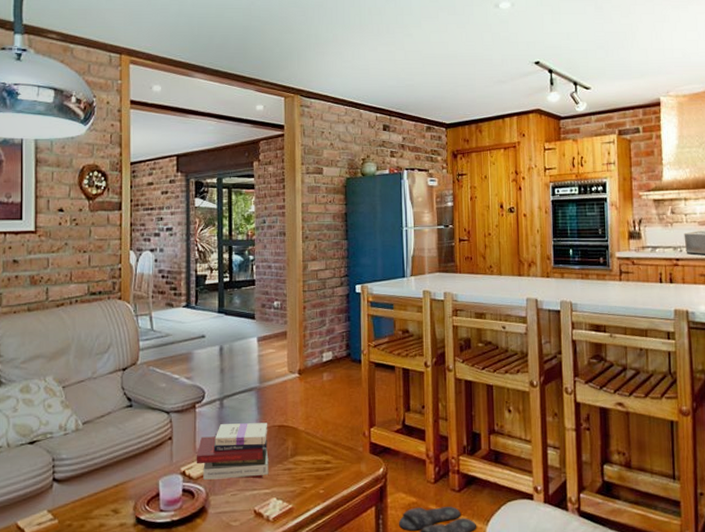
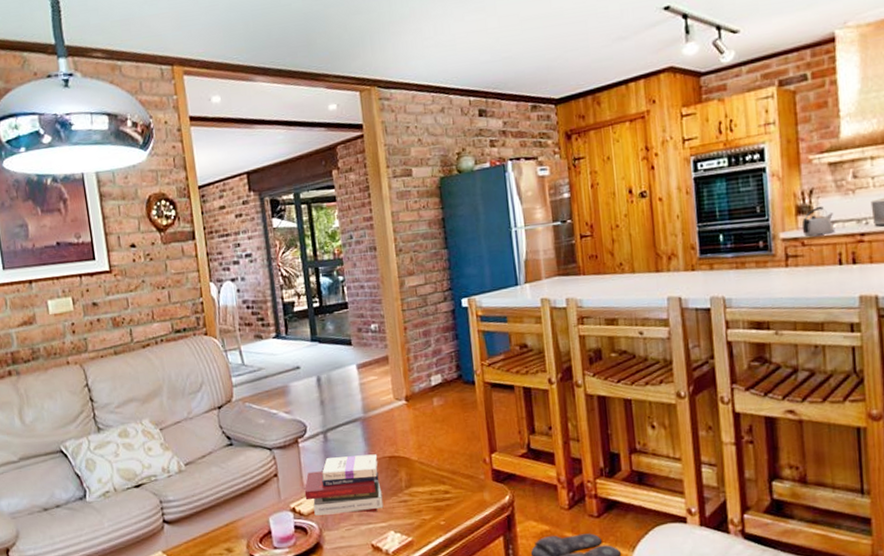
kettle: none [632,233,657,258] -> present [801,206,834,237]

